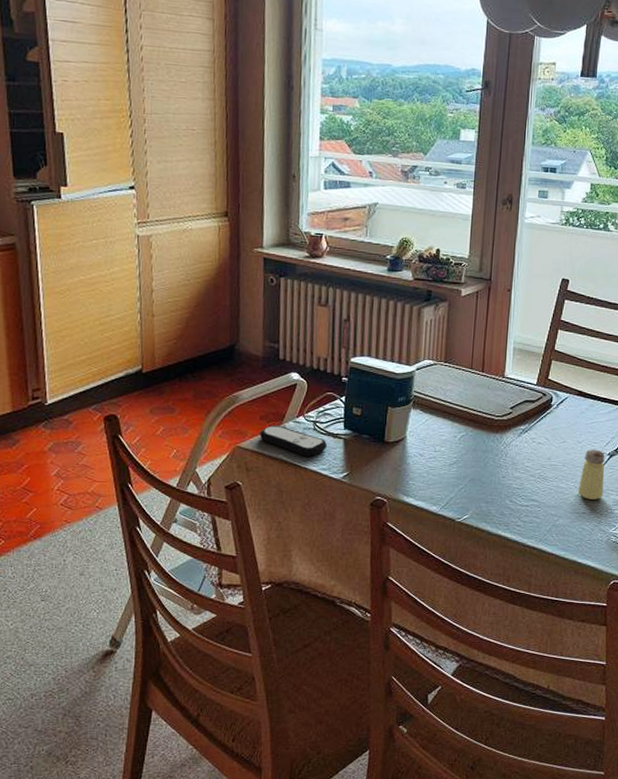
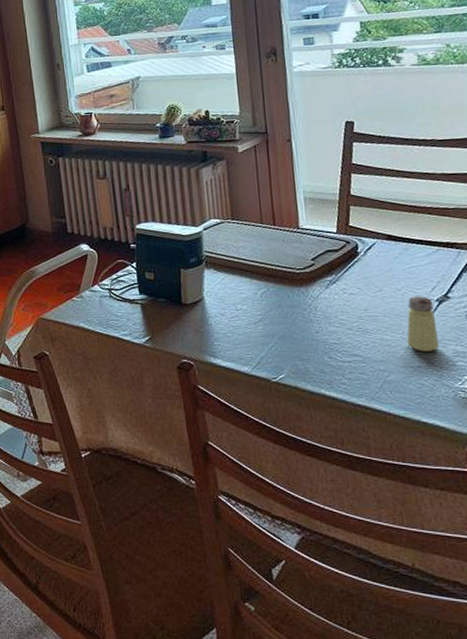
remote control: present [260,426,328,457] -> none [59,296,126,324]

